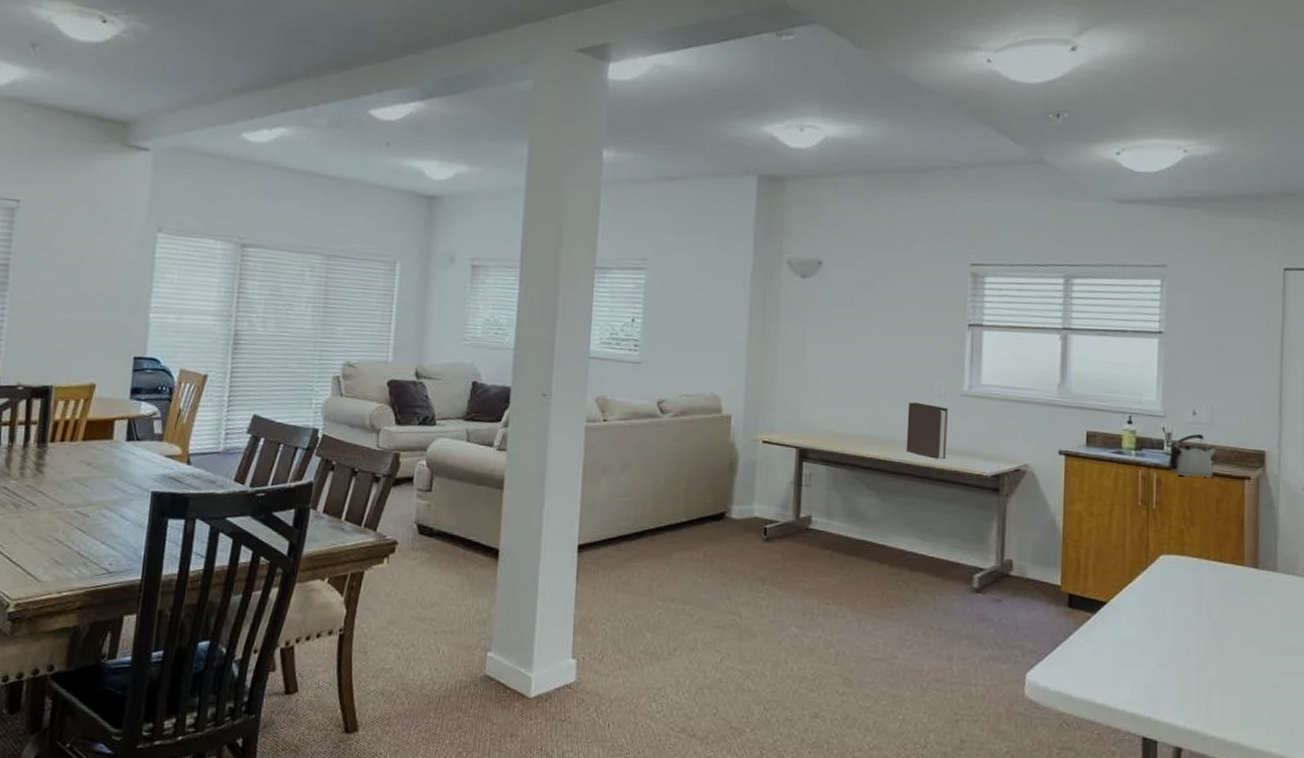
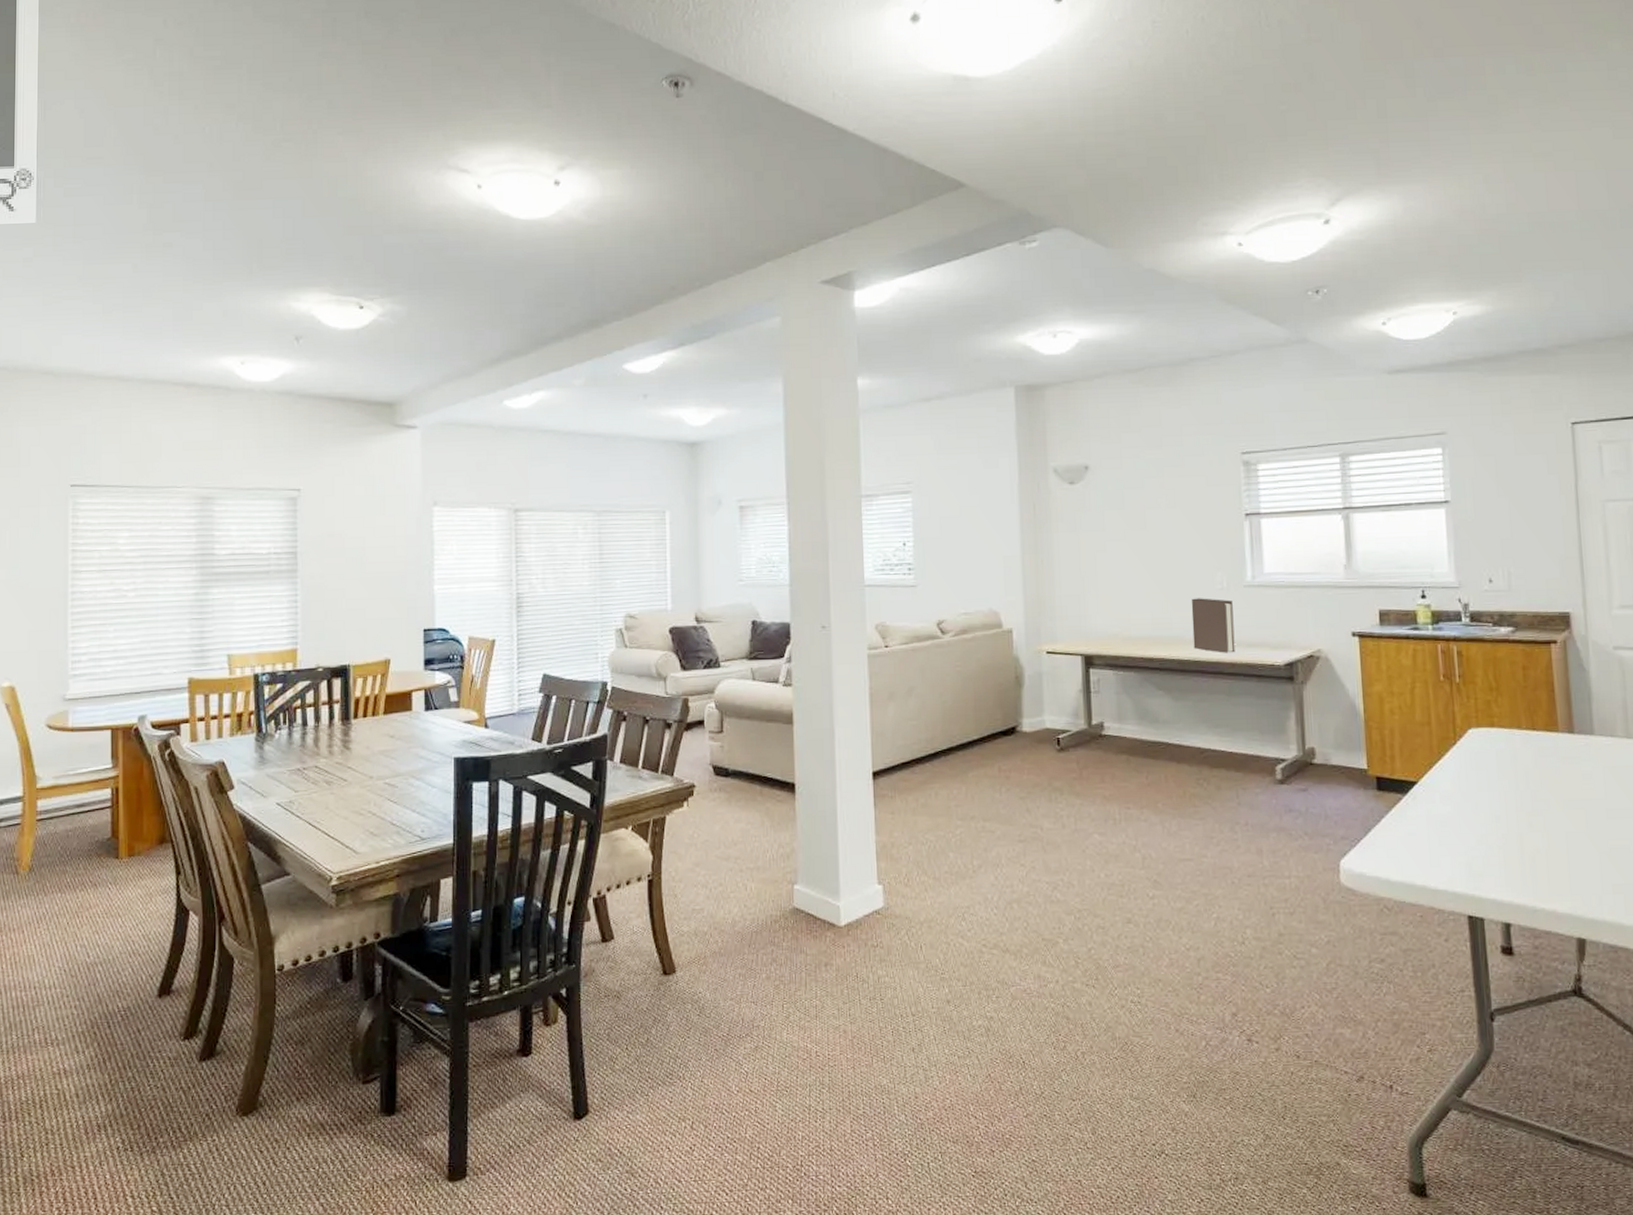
kettle: present [1169,434,1217,479] -> none [1468,602,1518,647]

